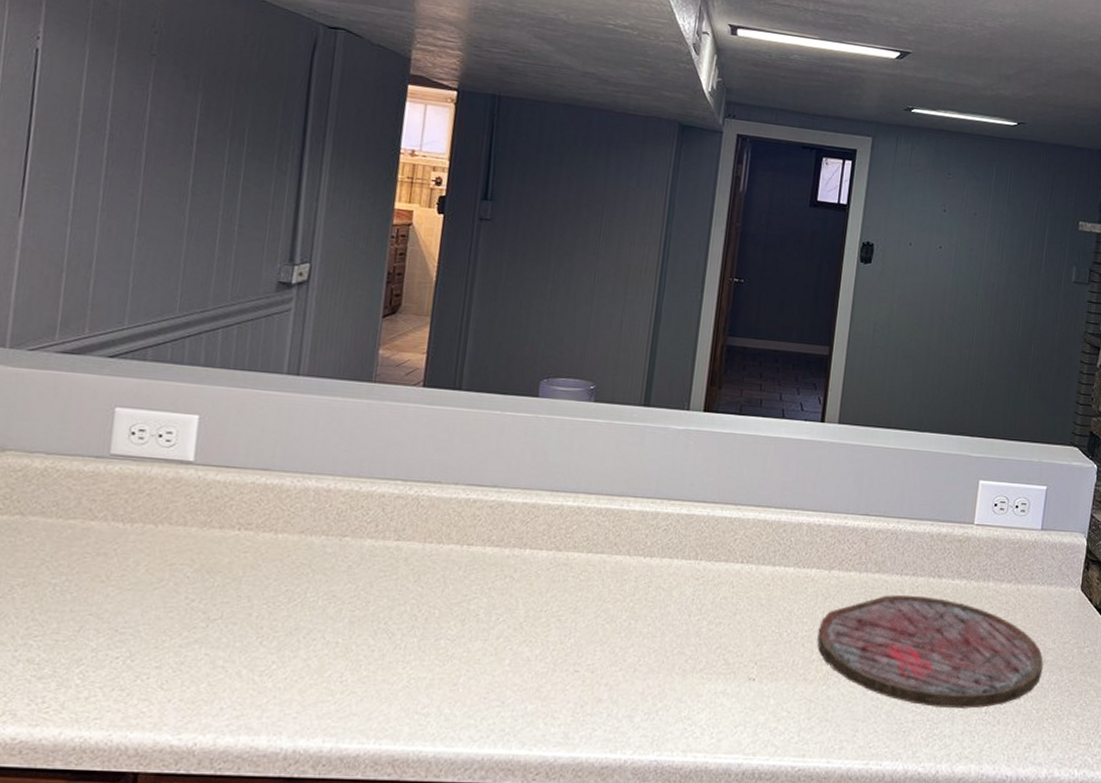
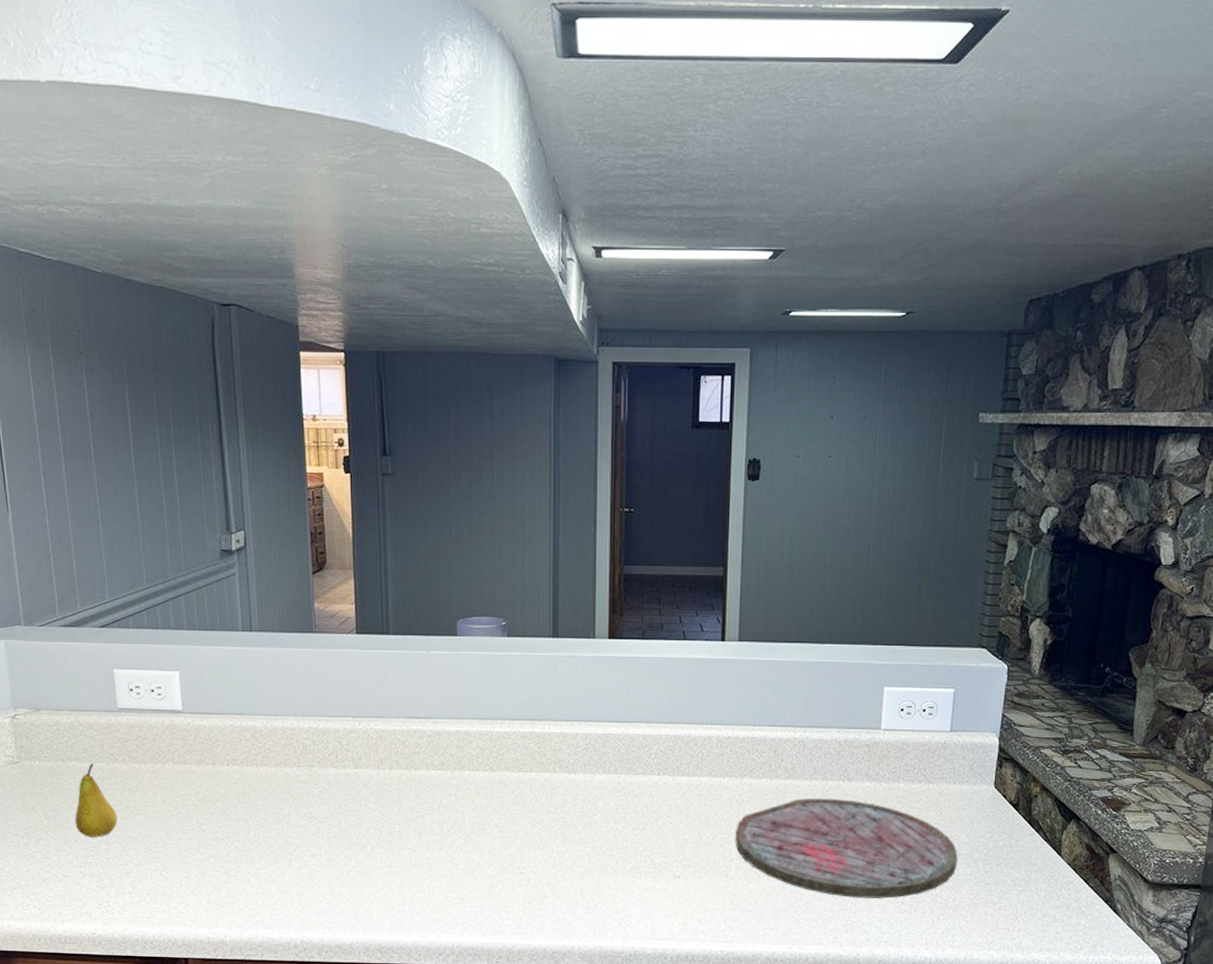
fruit: none [20,519,81,613] -> present [75,763,118,838]

